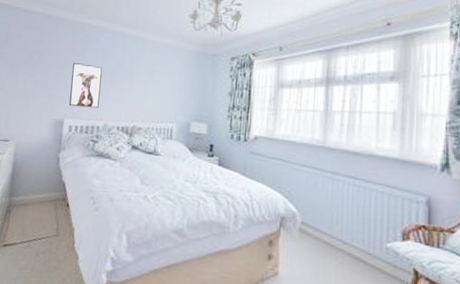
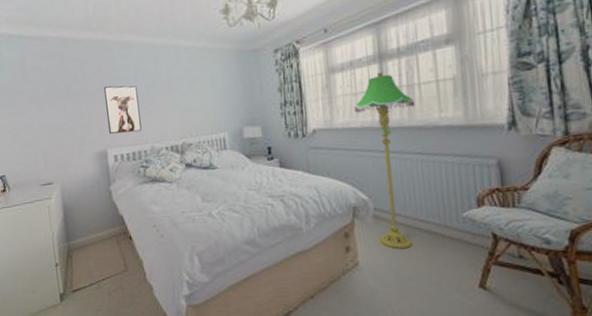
floor lamp: none [296,94,355,268] -> present [354,71,415,248]

